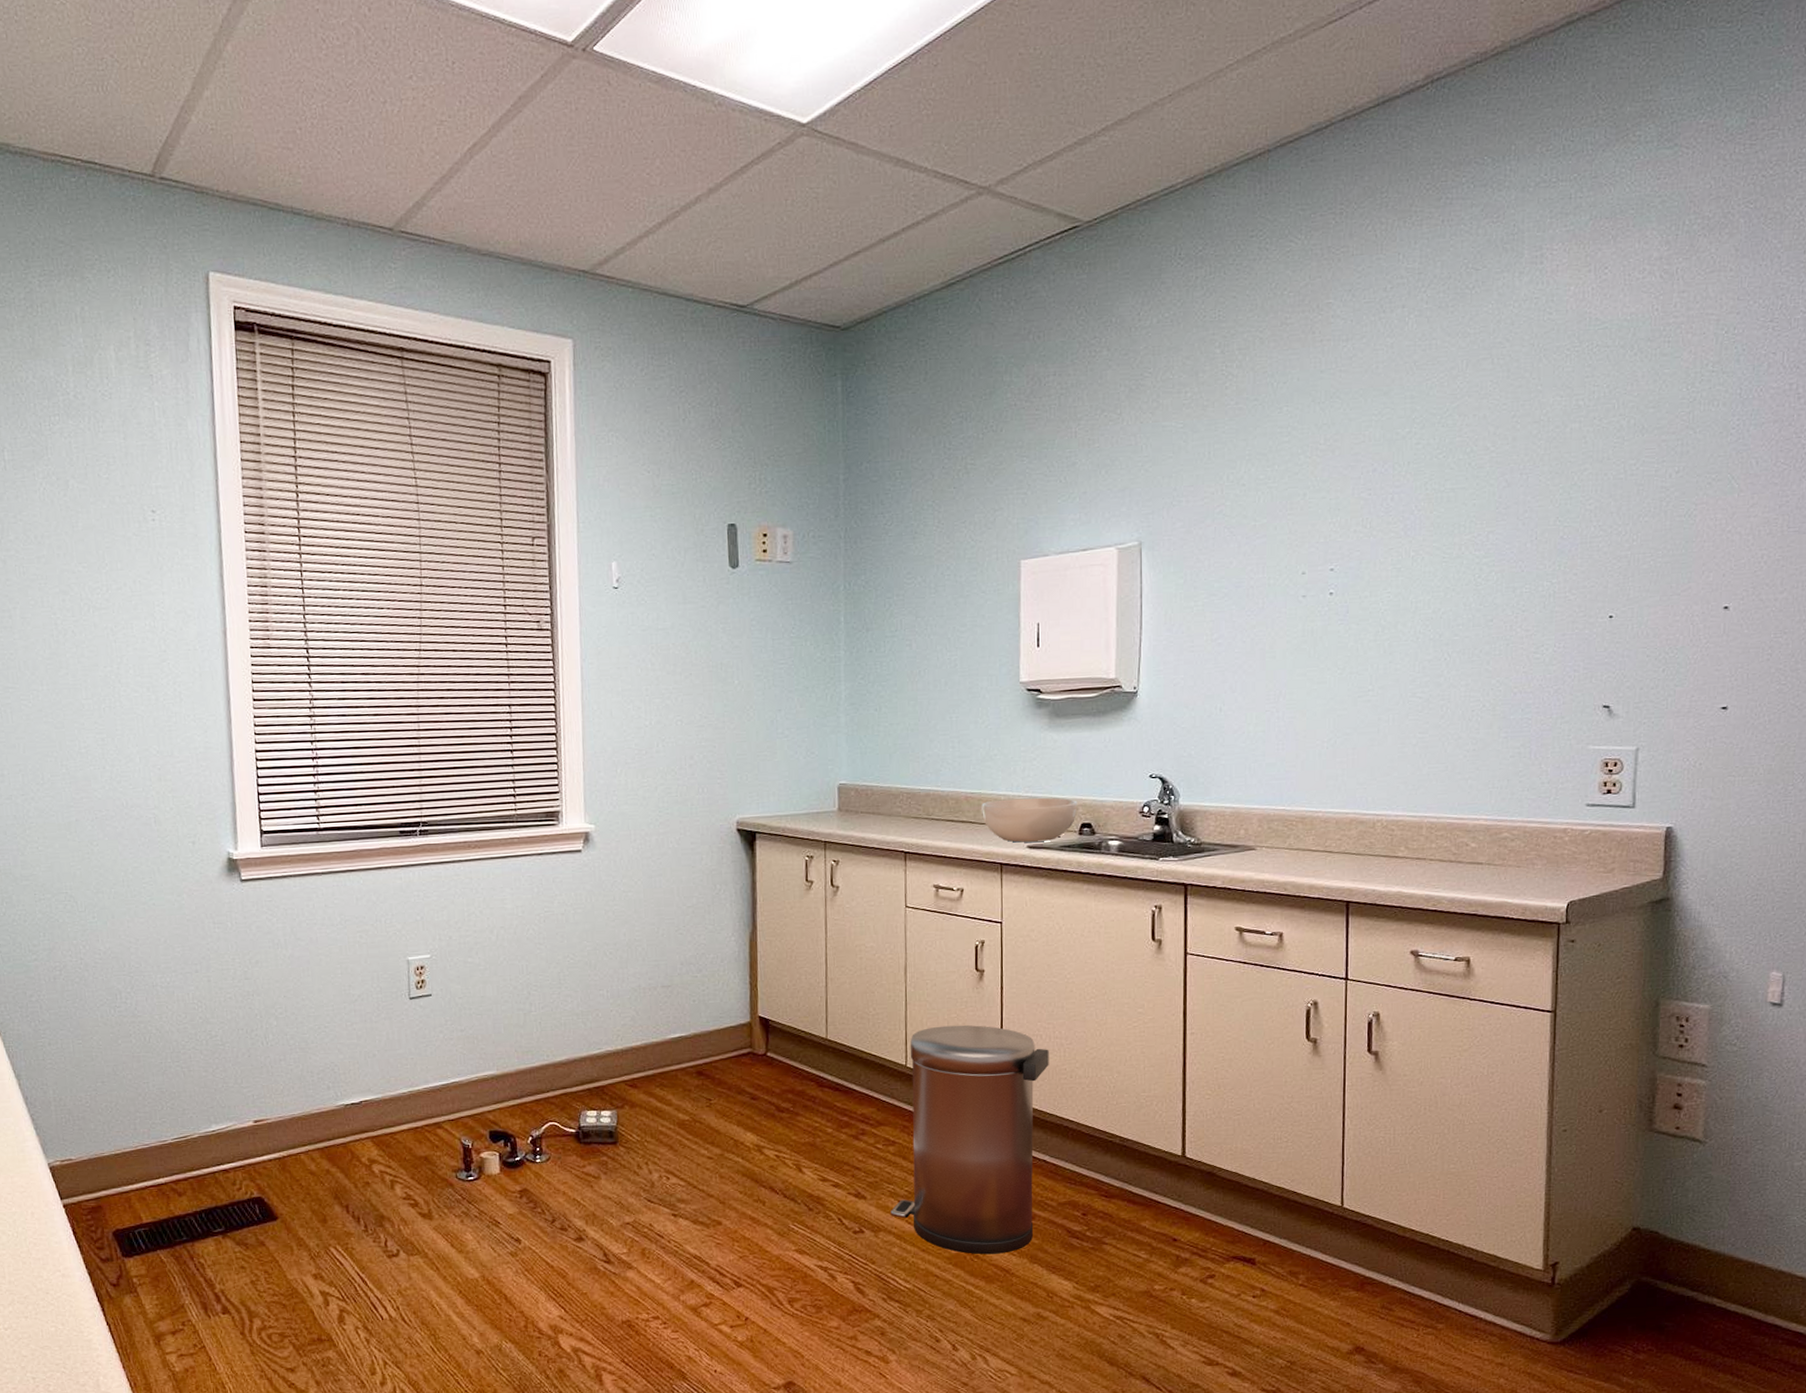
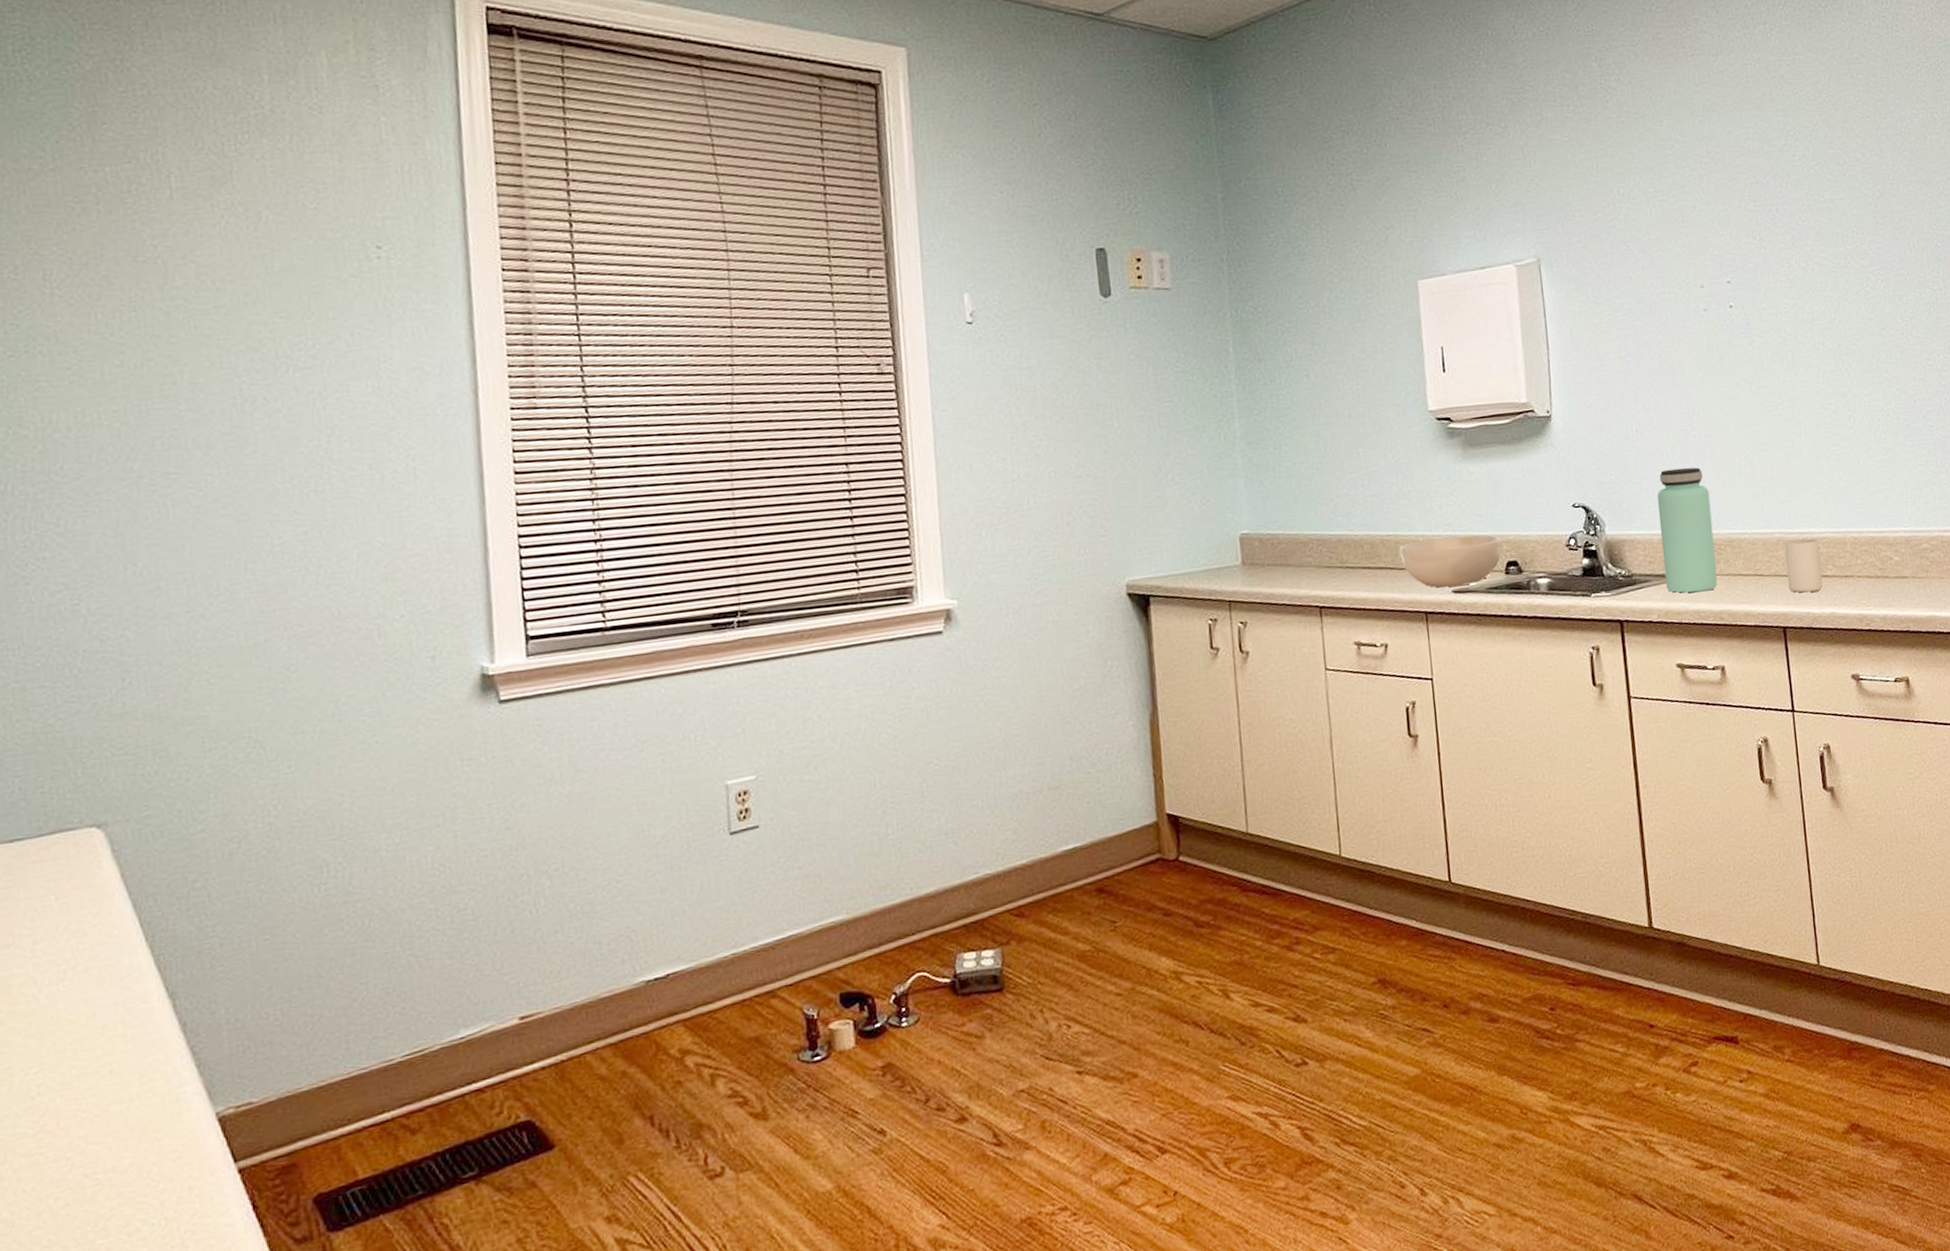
pedal bin: present [890,1025,1049,1255] -> none [1336,799,1499,1074]
bottle: none [1233,746,1287,864] -> present [1657,467,1717,593]
cup: none [1356,820,1394,871] -> present [1785,538,1823,593]

